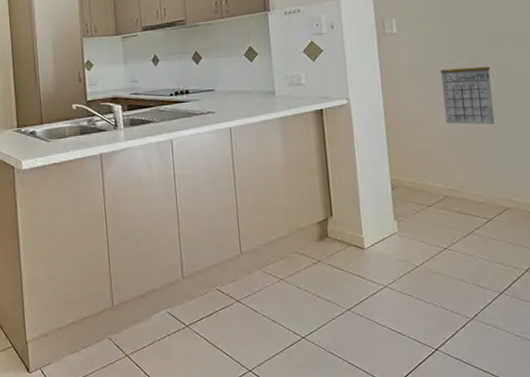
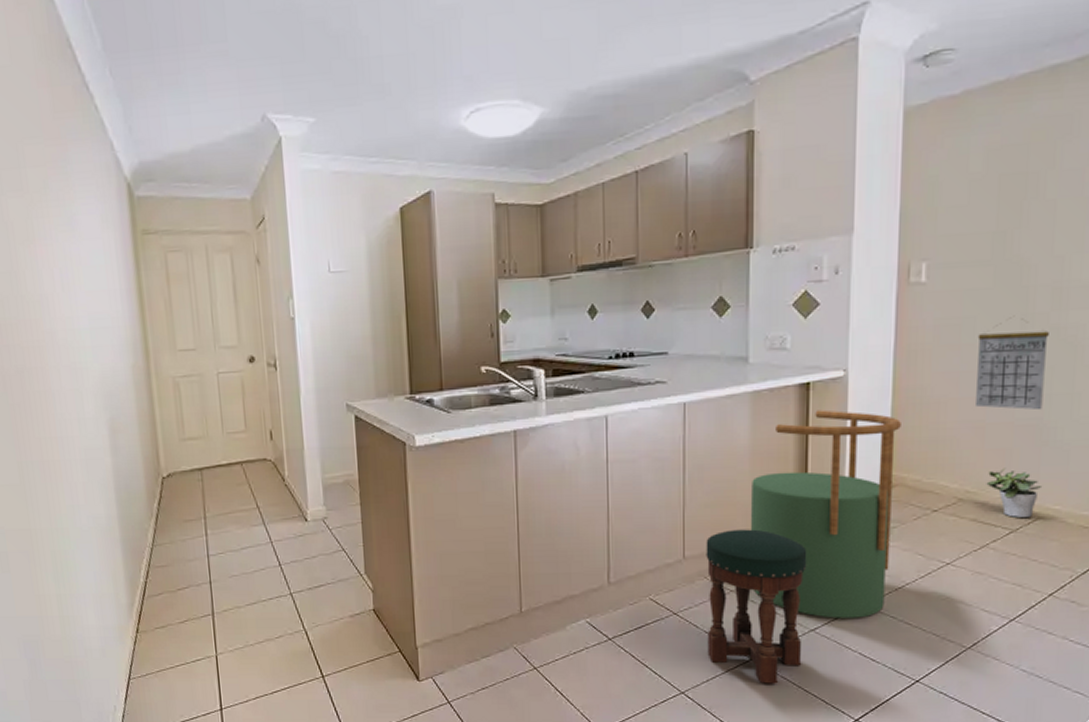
stool: none [257,226,343,359] -> present [706,529,807,684]
stool: none [287,130,402,299] -> present [750,410,901,619]
potted plant: none [464,170,506,209] -> present [986,468,1043,517]

